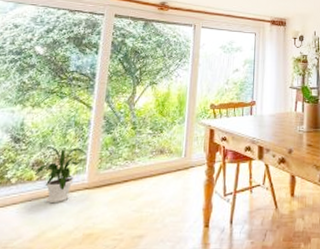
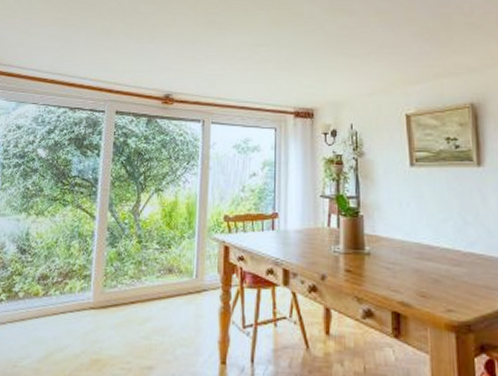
house plant: present [35,146,87,204] -> none [41,259,91,323]

